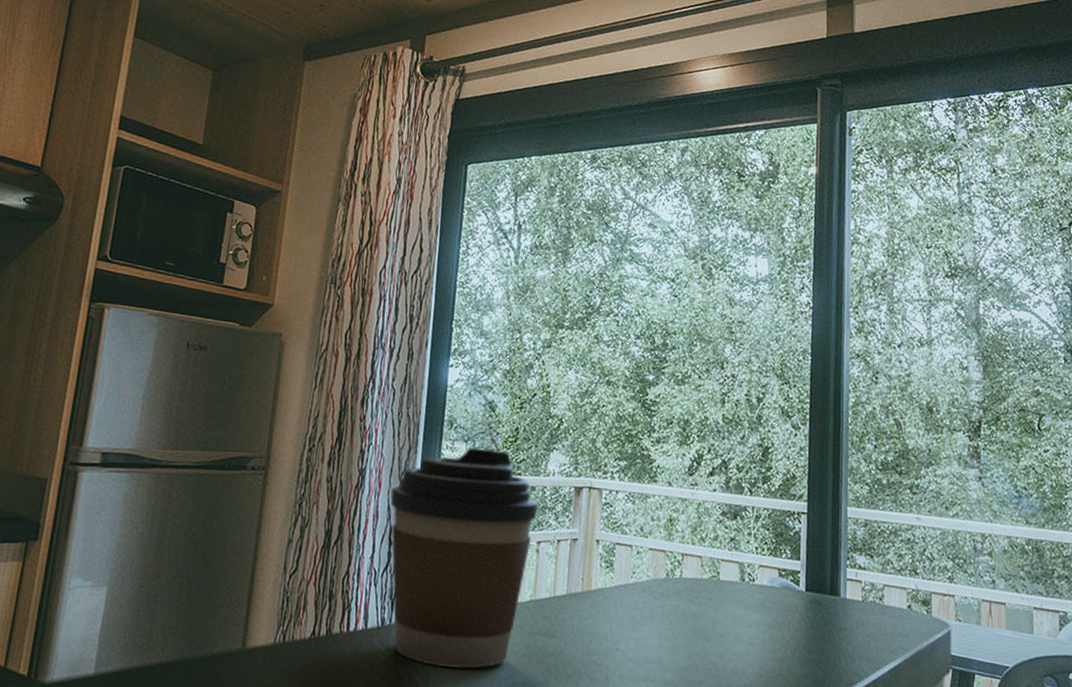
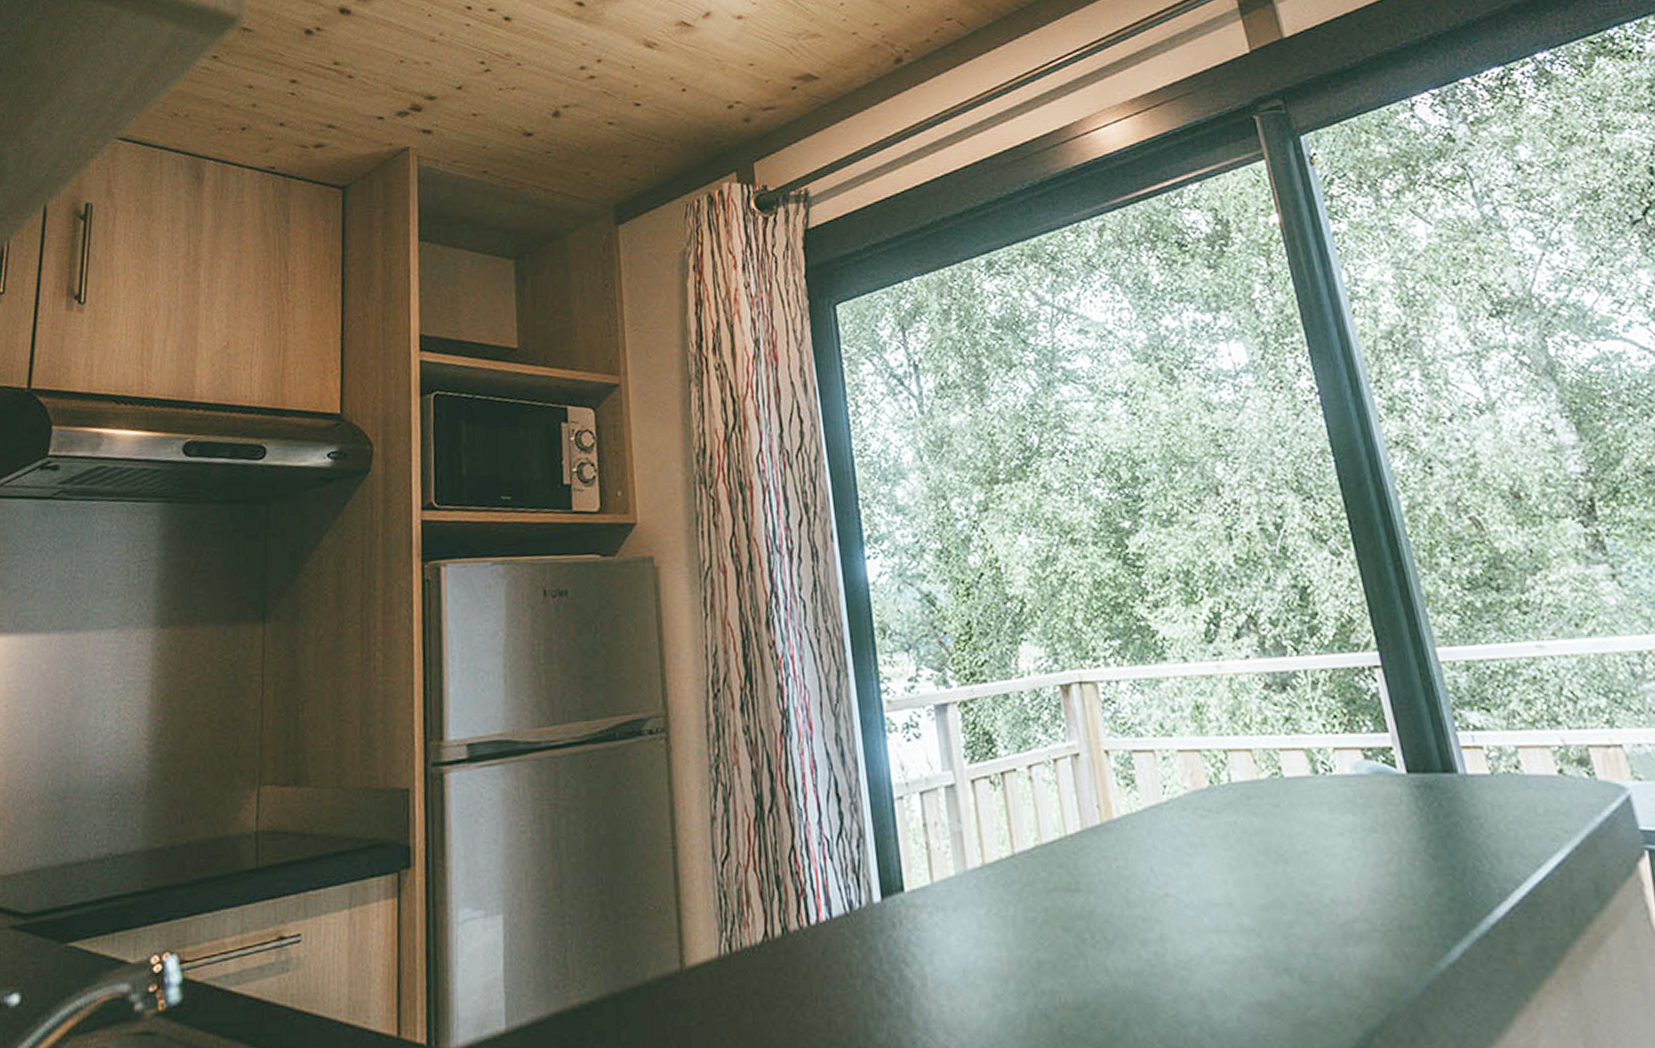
coffee cup: present [390,447,538,669] -> none [825,654,1023,956]

